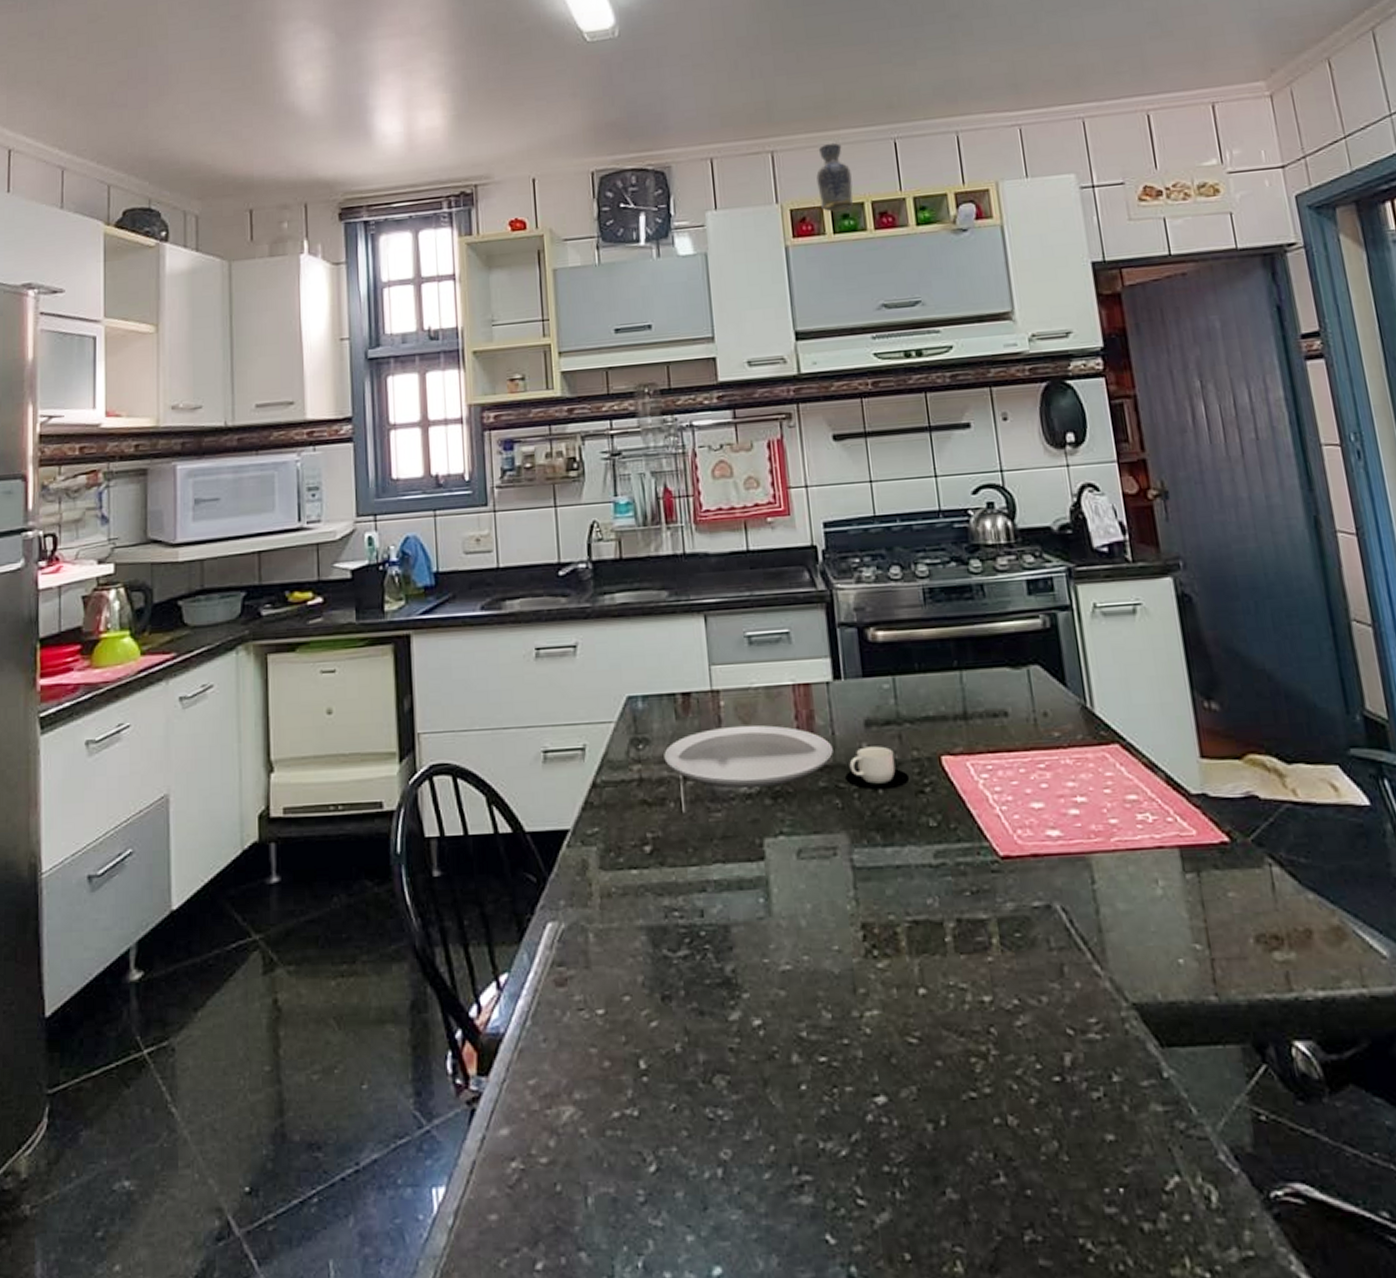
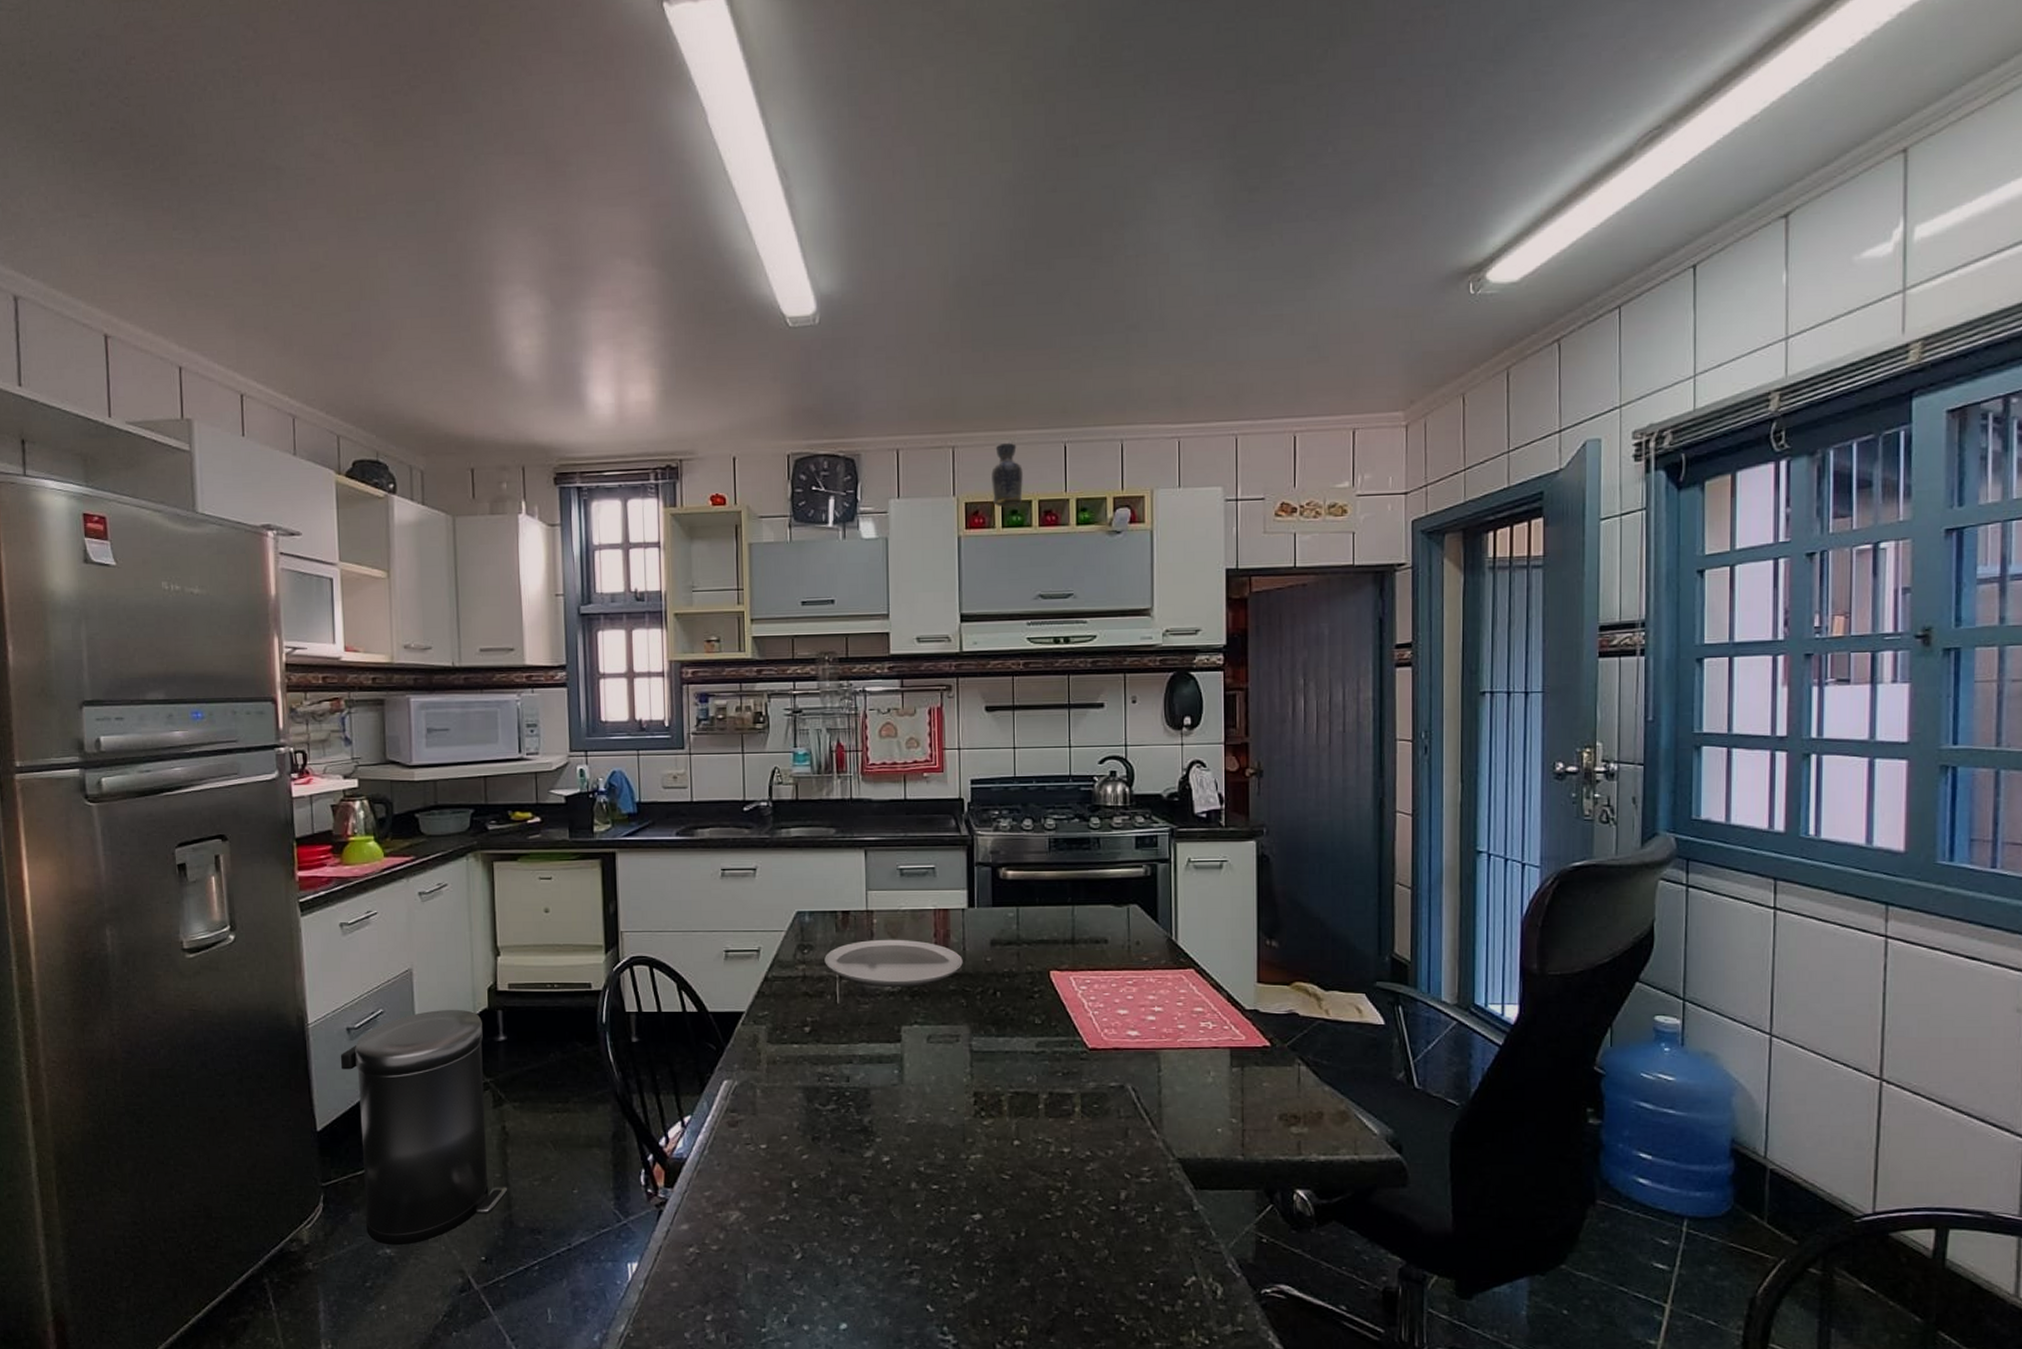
pedal bin: none [78,844,280,1174] -> present [340,1009,508,1245]
cup: present [845,746,910,791] -> none [971,961,1023,994]

